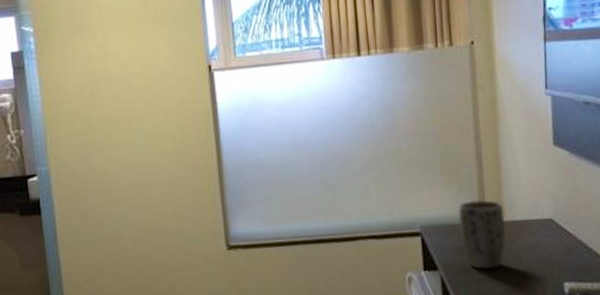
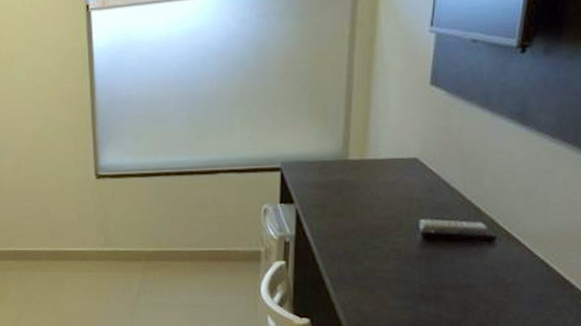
plant pot: present [458,200,506,269] -> none [320,138,368,204]

